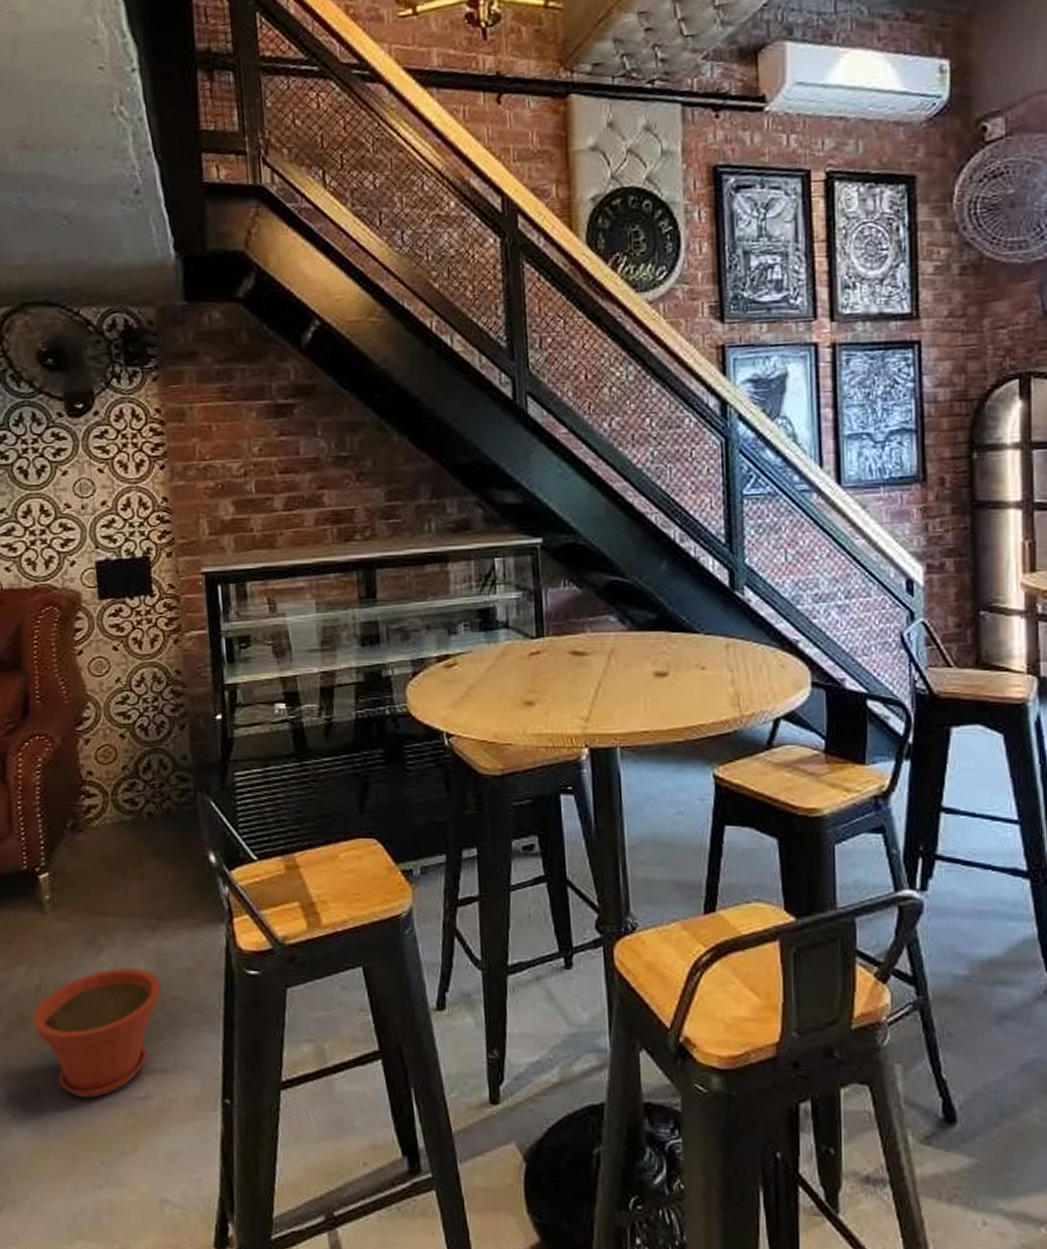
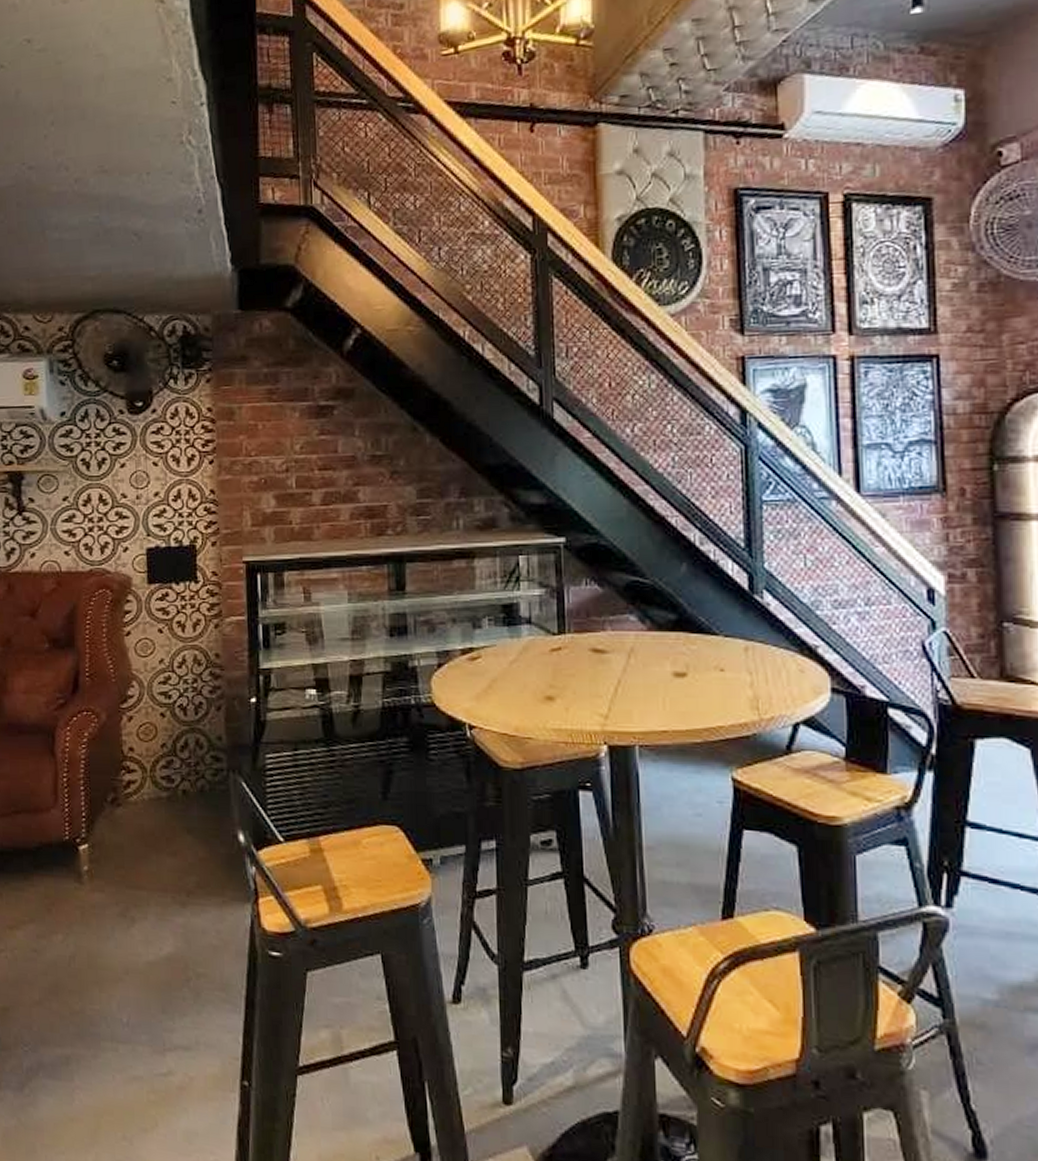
plant pot: present [32,968,161,1098] -> none [65,942,188,1071]

